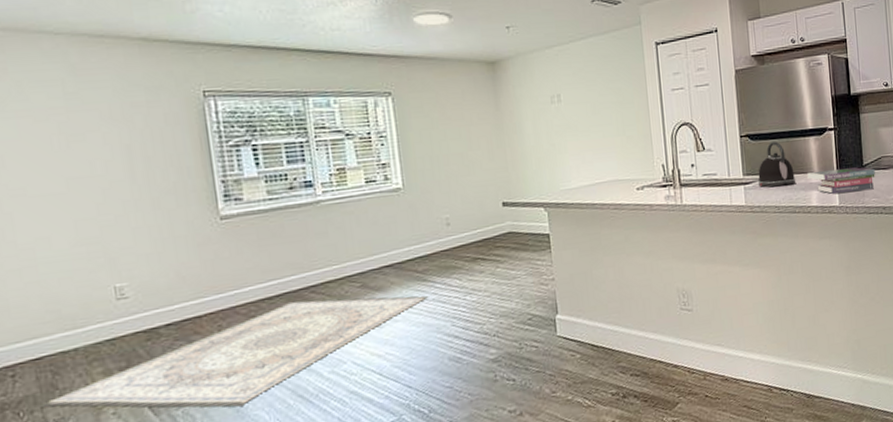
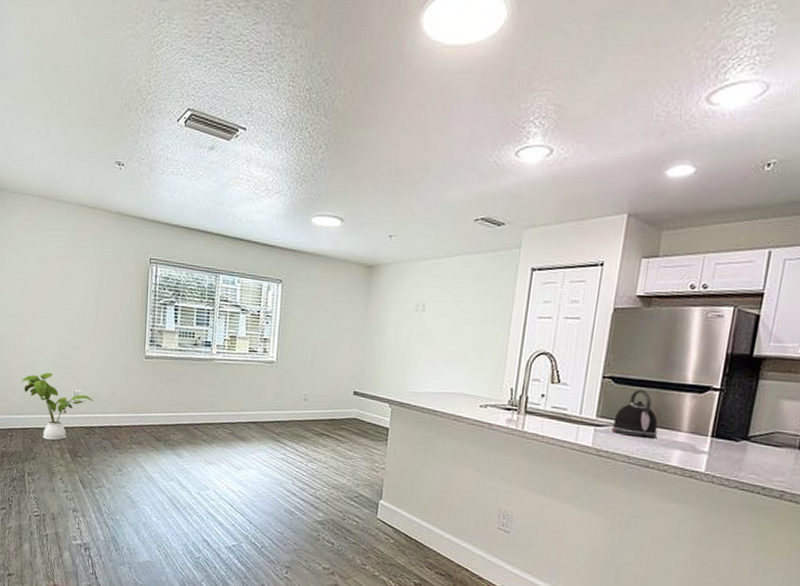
house plant: none [17,269,151,367] -> present [21,372,94,441]
area rug: present [40,296,428,408] -> none [22,432,278,499]
books: present [807,167,875,194] -> none [672,429,763,465]

